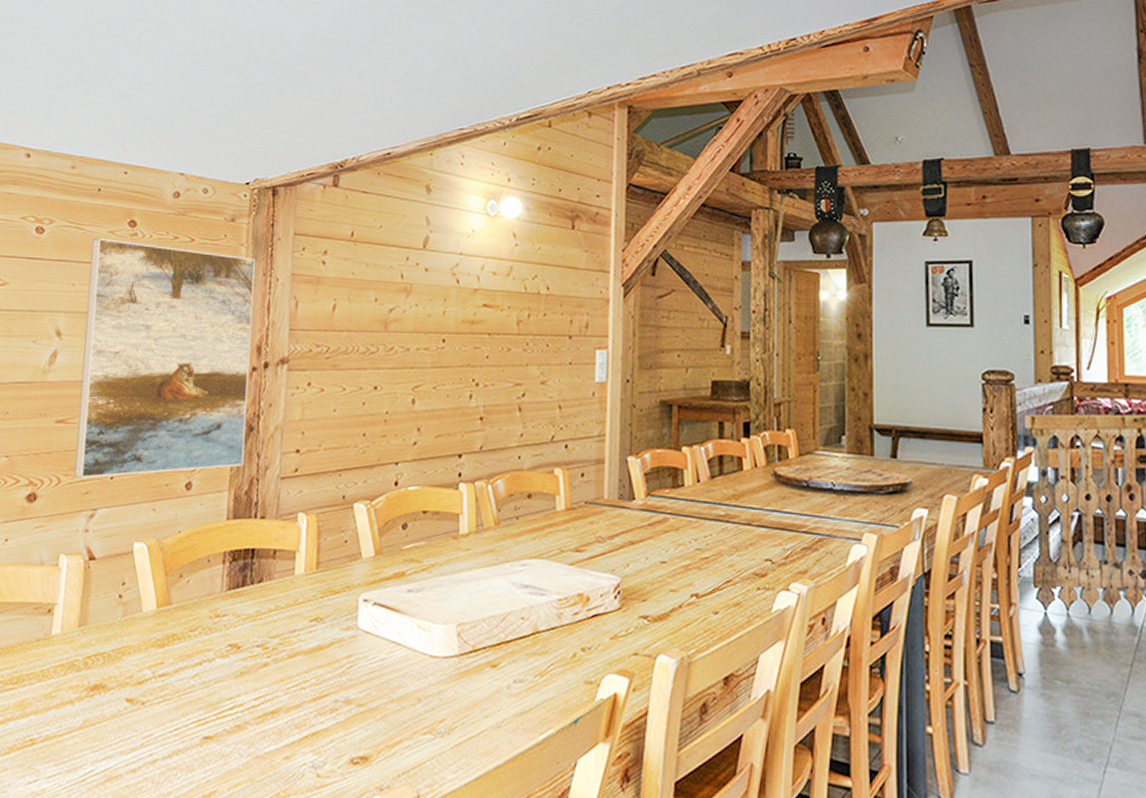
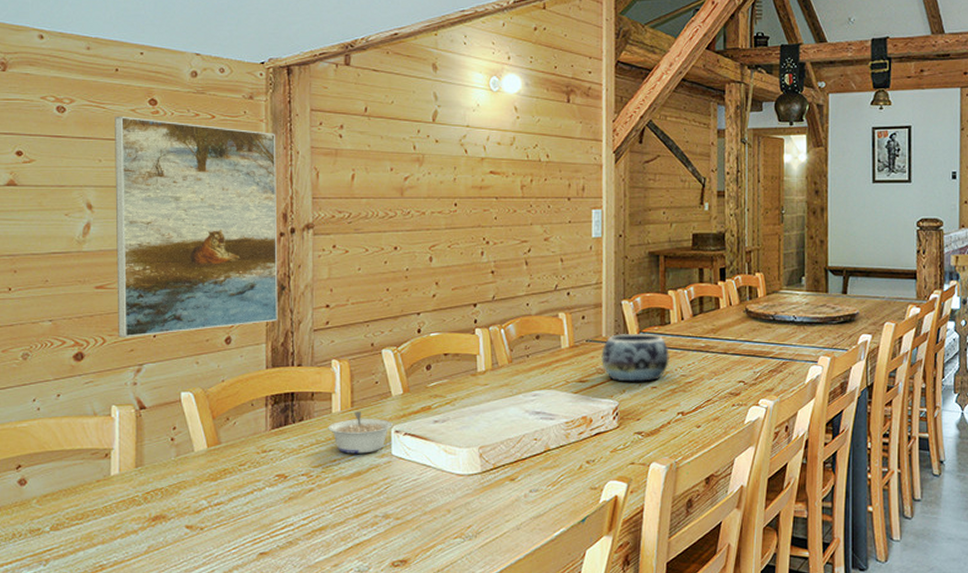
legume: none [289,574,361,625] -> present [328,411,393,454]
decorative bowl: none [602,495,682,555] -> present [601,333,669,382]

